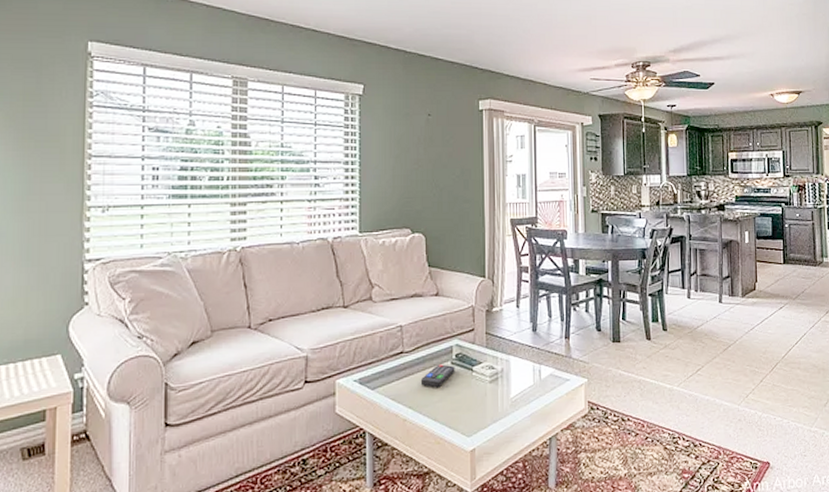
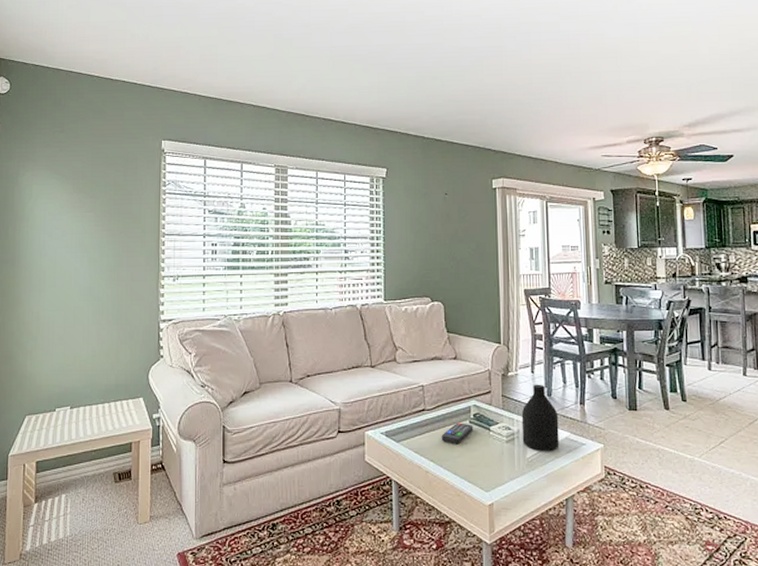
bottle: none [506,319,544,390] -> present [521,384,559,451]

